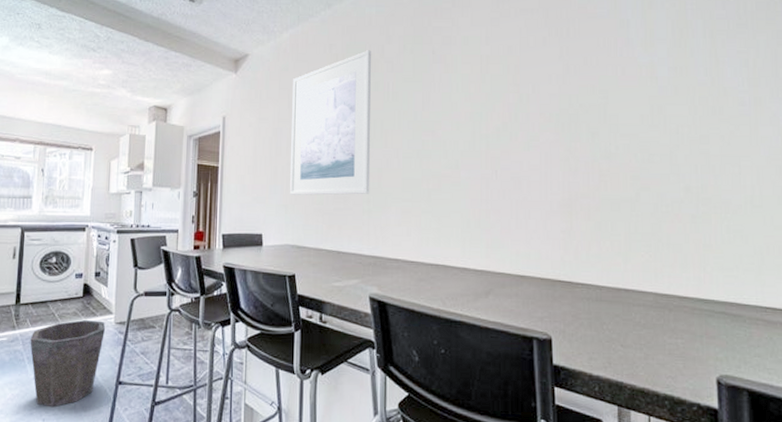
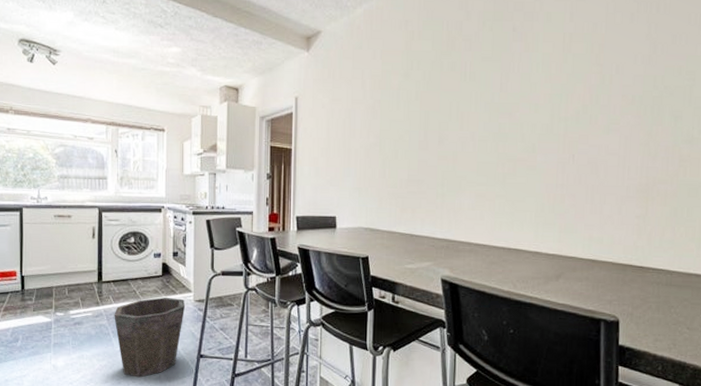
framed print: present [290,50,372,195] -> none [364,27,449,179]

